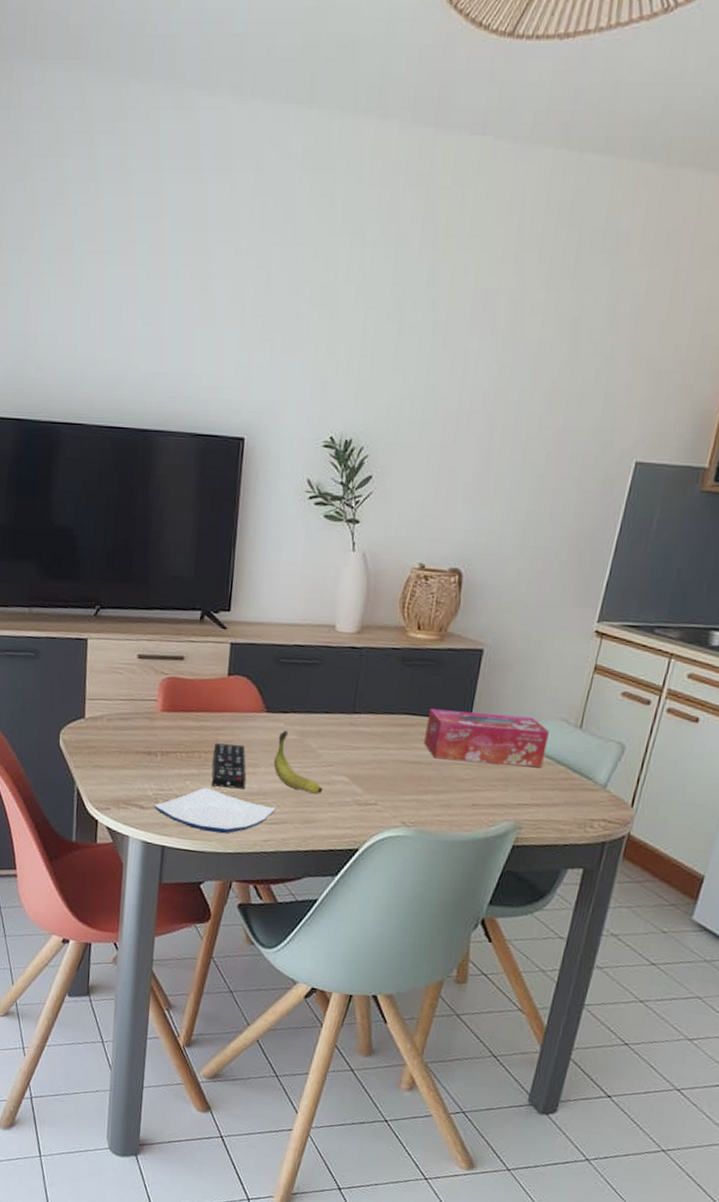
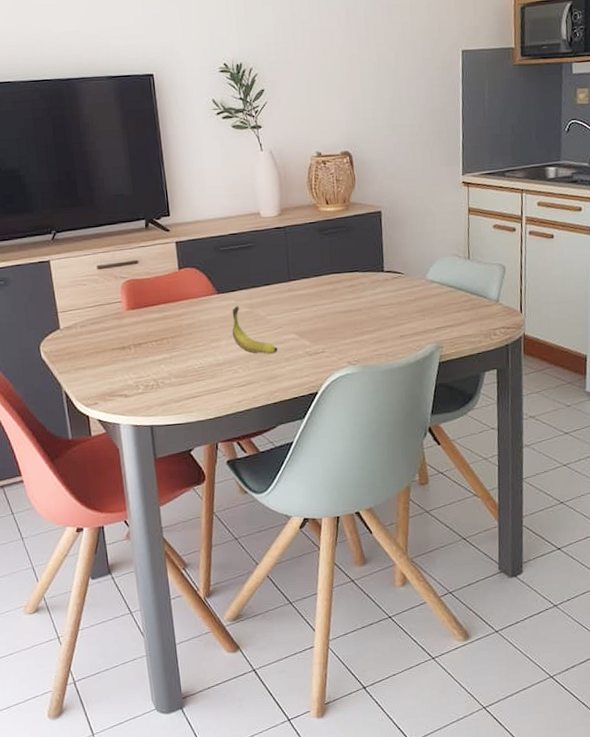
plate: present [154,787,276,834] -> none [136,367,242,405]
remote control: present [211,743,246,790] -> none [179,325,213,365]
tissue box: present [424,708,549,768] -> none [349,257,447,305]

